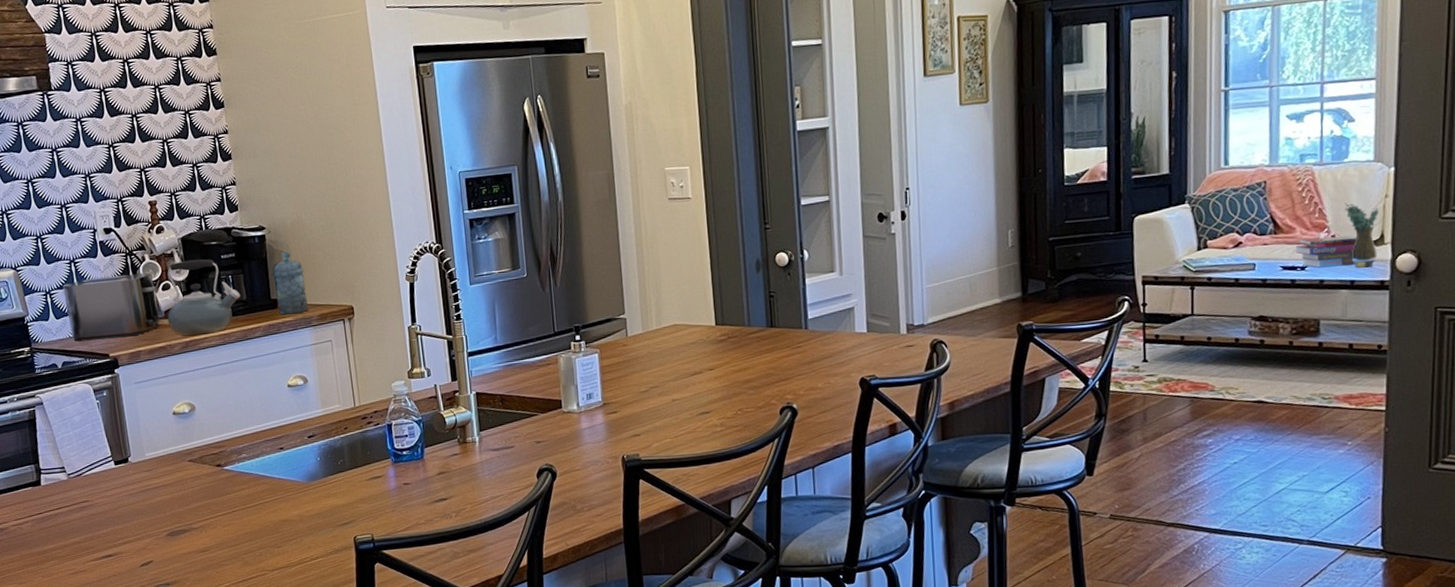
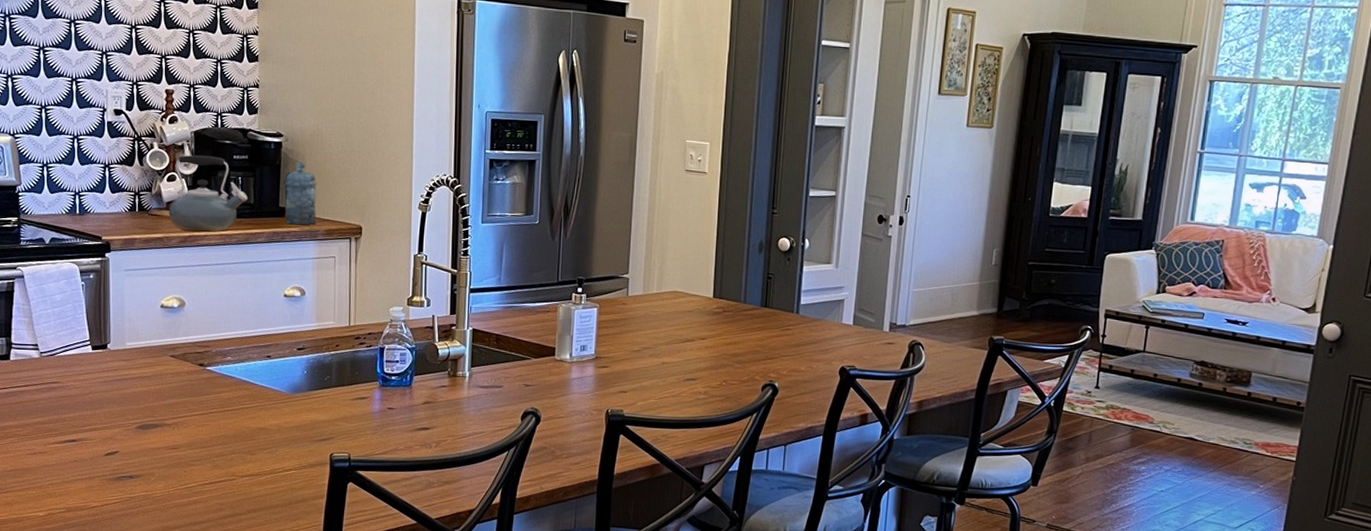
toaster: present [63,272,160,342] -> none [62,157,160,223]
books: present [1295,235,1357,268] -> none [1240,297,1293,327]
vase: present [1344,202,1379,268] -> none [1286,270,1315,331]

